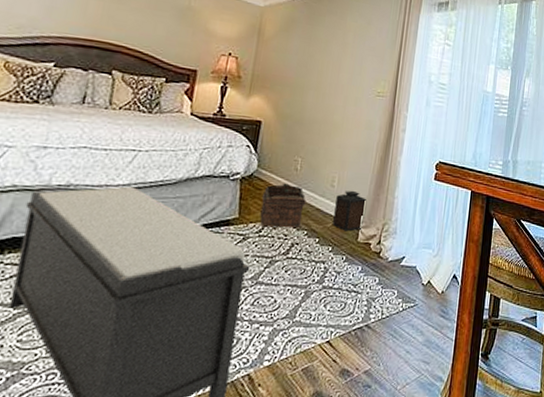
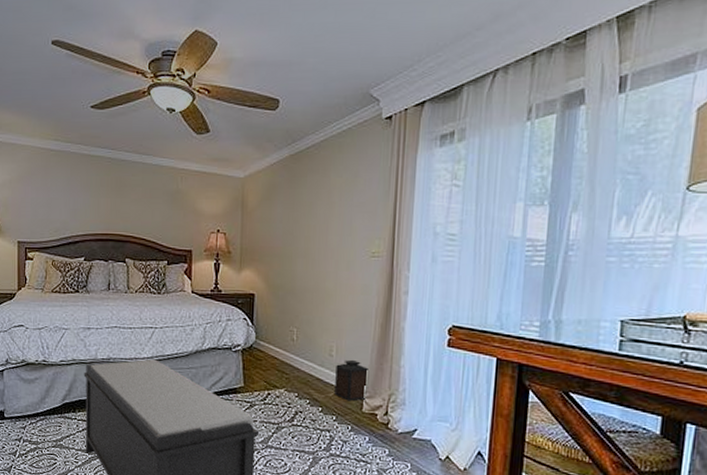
basket: present [260,183,306,228] -> none [262,353,306,397]

